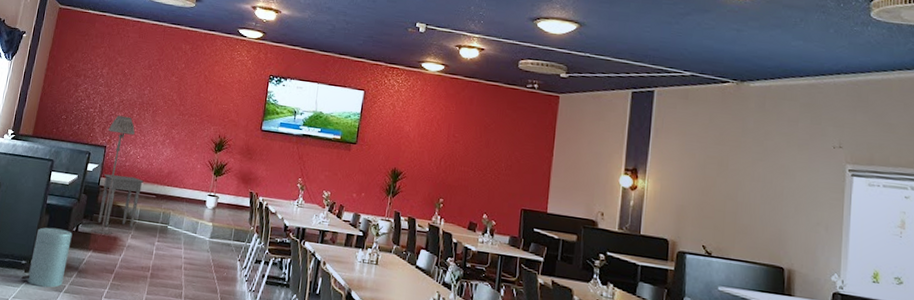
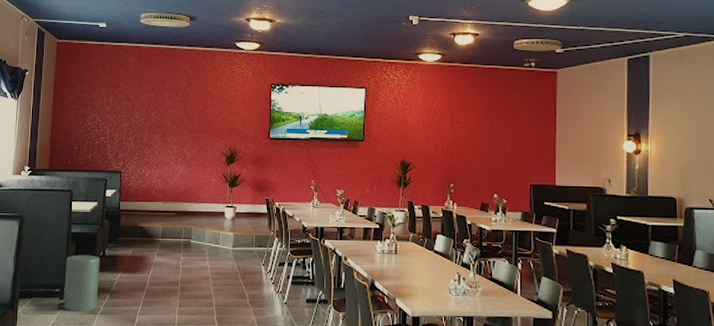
floor lamp: present [91,115,135,235] -> none [118,140,147,255]
side table: present [97,174,144,228] -> none [122,197,162,248]

